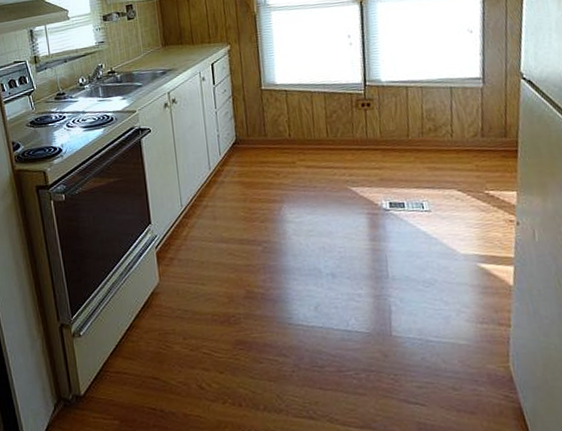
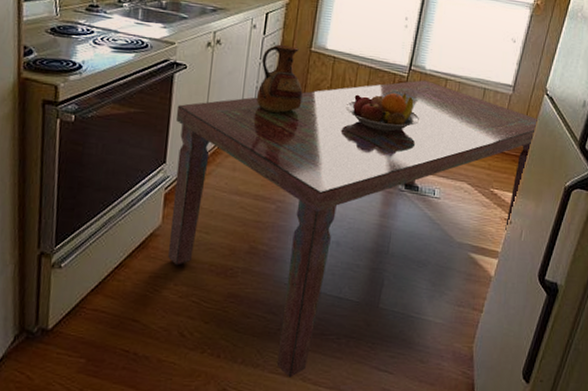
dining table: none [150,92,523,420] -> present [168,79,540,378]
ceramic pitcher: none [217,89,265,157] -> present [256,44,303,114]
fruit bowl: none [307,110,389,154] -> present [344,93,420,132]

